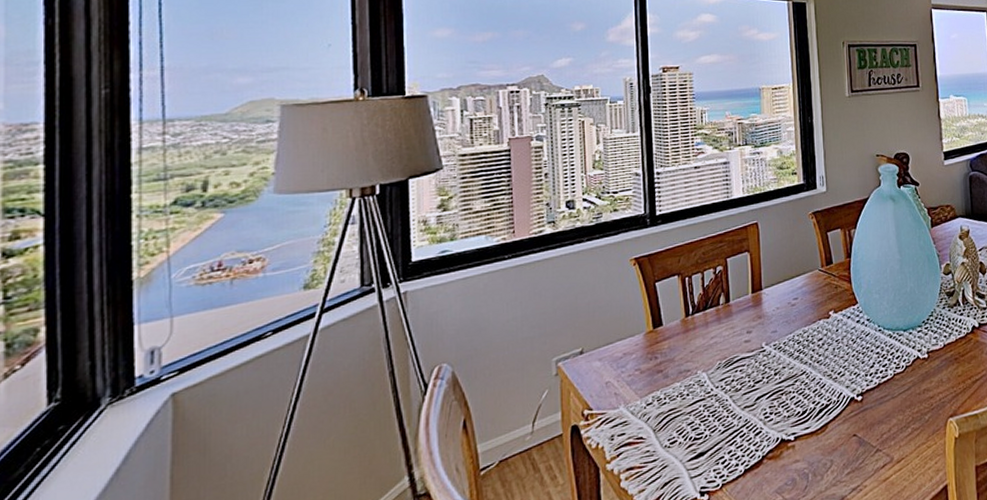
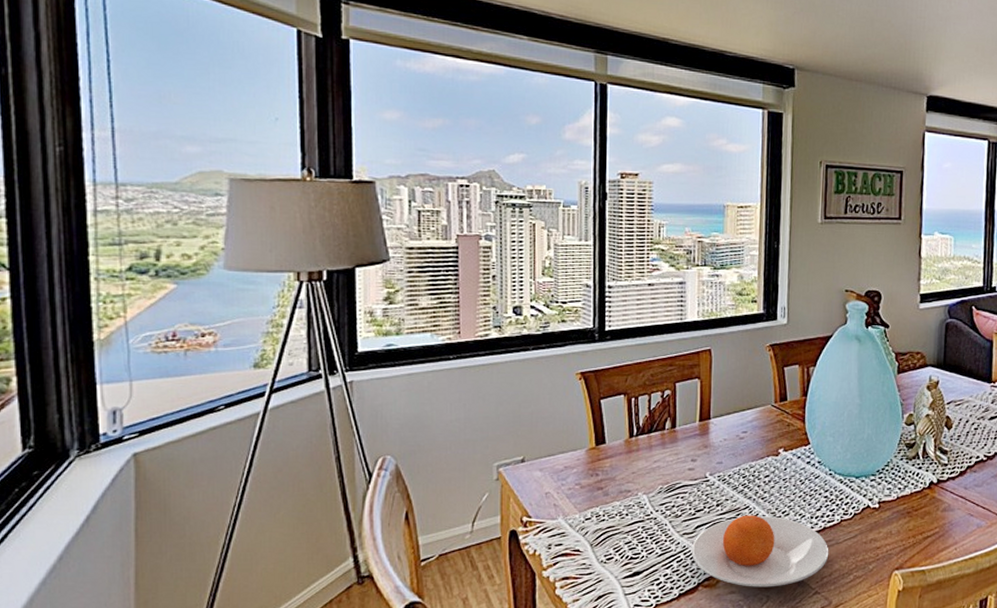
plate: none [754,378,886,454] -> present [692,515,829,587]

